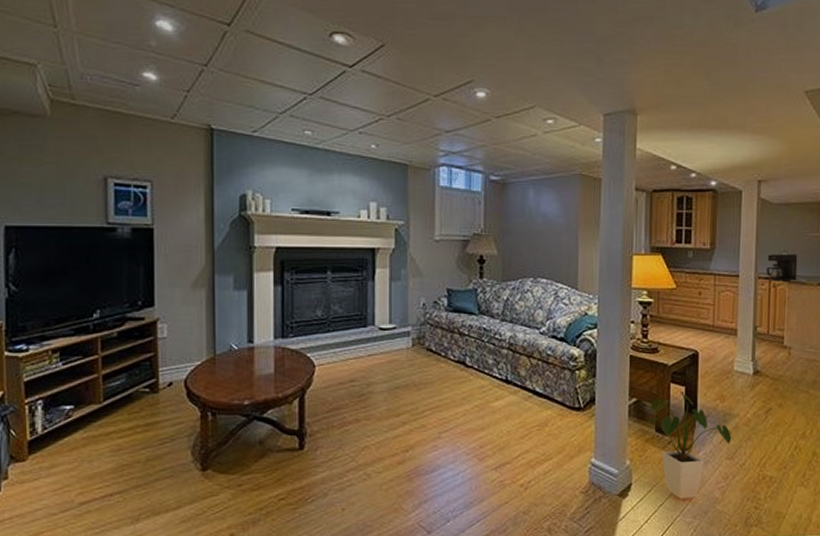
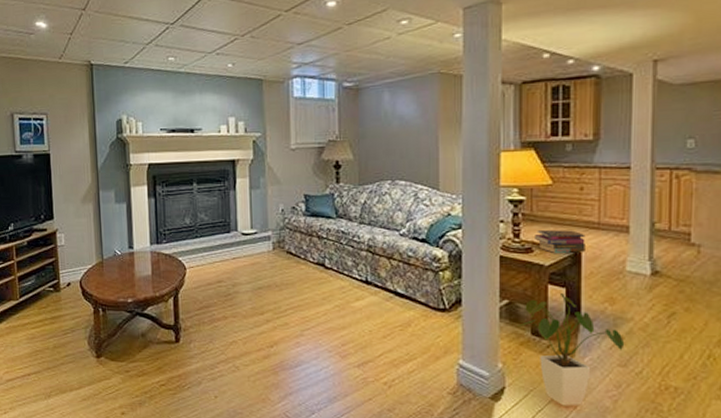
books: none [659,332,702,354] -> present [533,230,586,254]
coffee maker: present [764,254,798,281] -> none [663,140,709,172]

